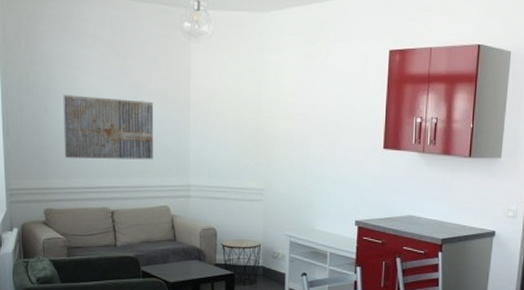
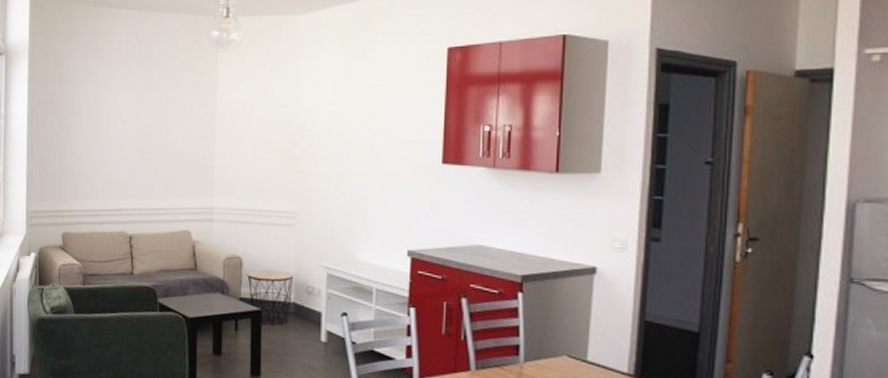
wall art: present [63,95,154,160] -> none [84,113,178,180]

